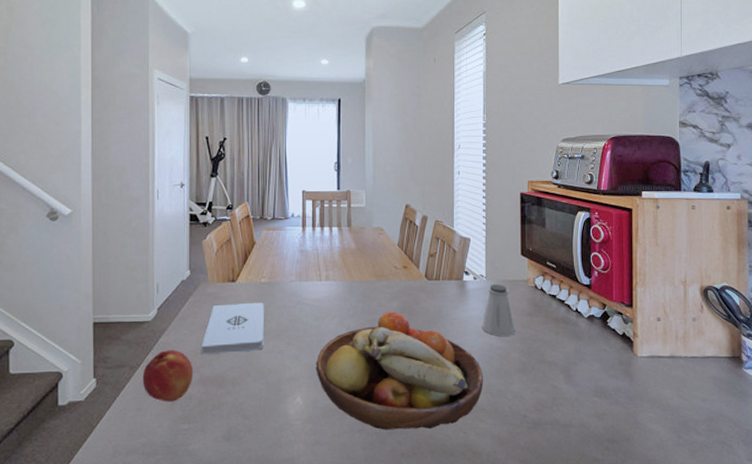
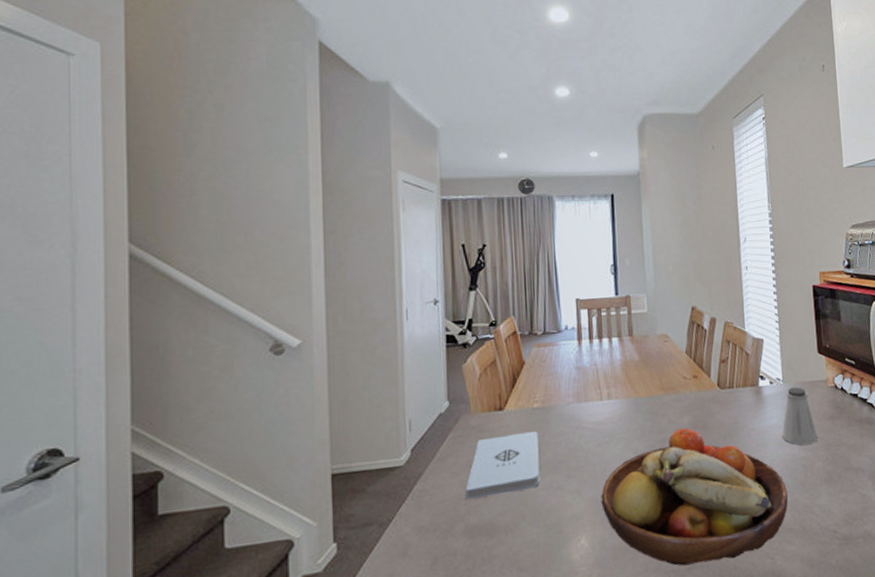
peach: present [142,350,194,402] -> none [394,497,458,562]

